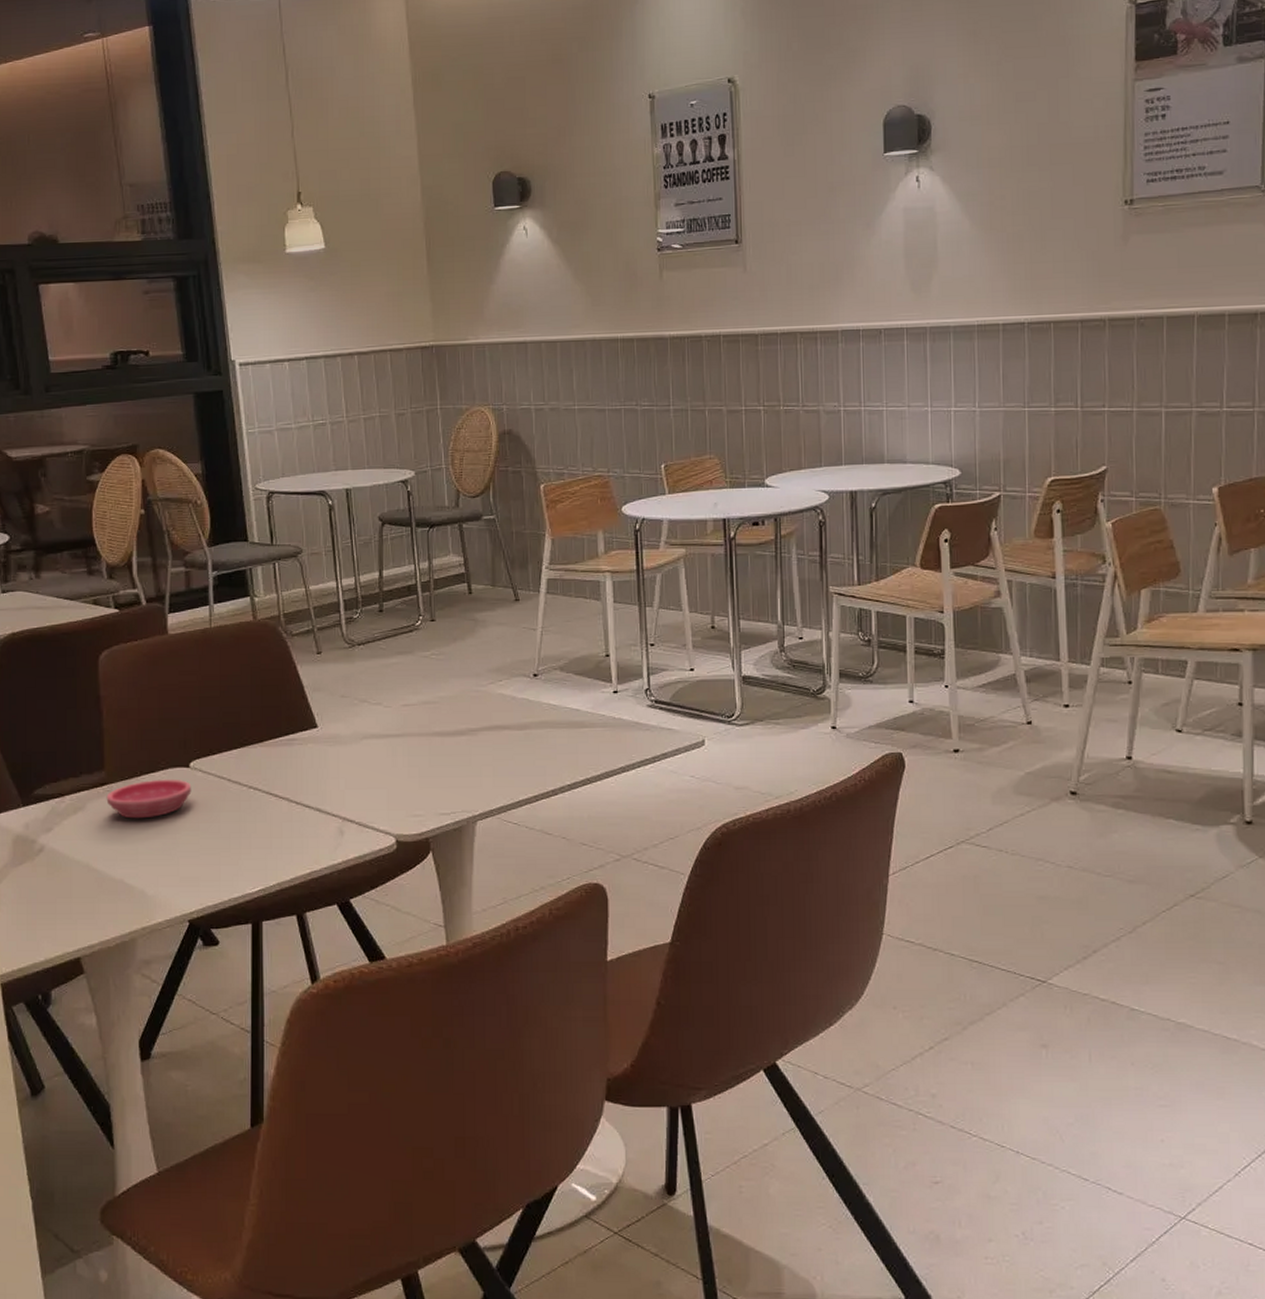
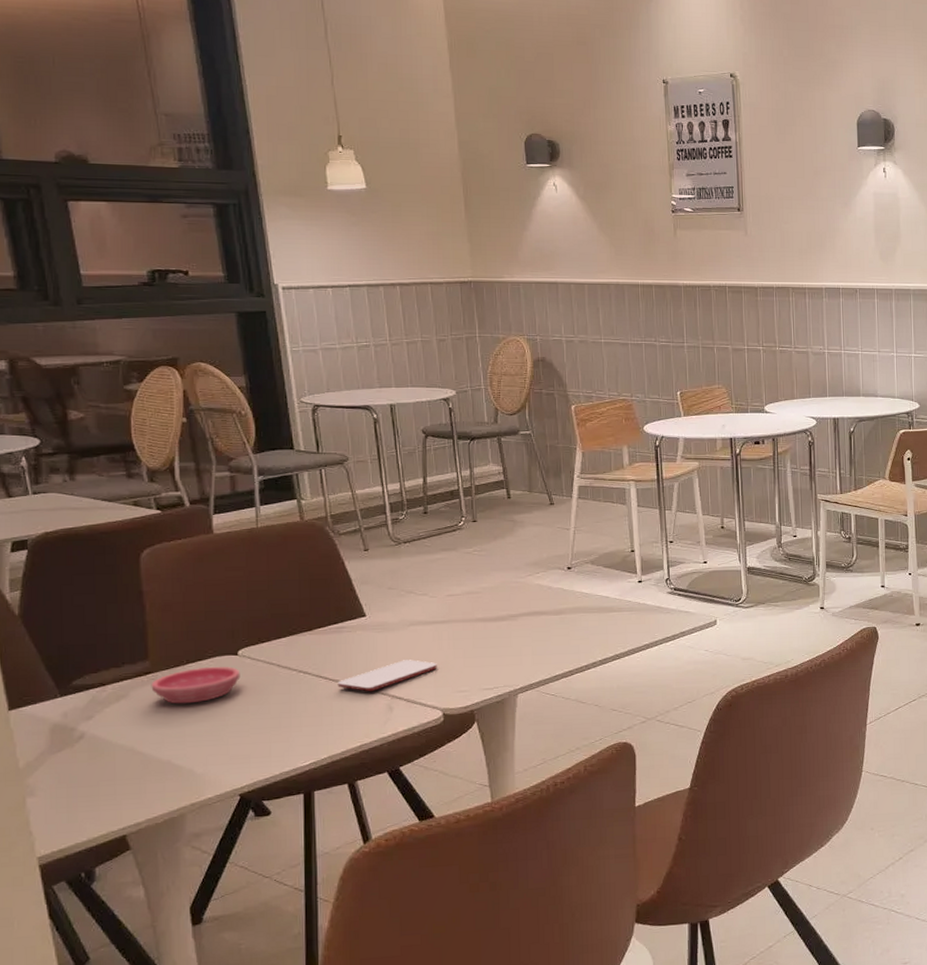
smartphone: none [287,777,391,813] -> present [337,659,437,692]

